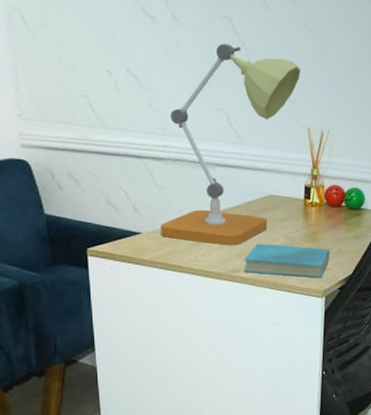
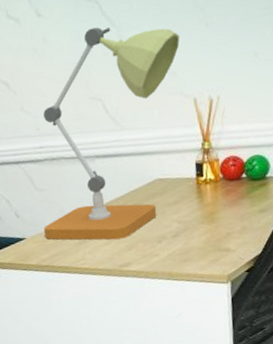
book: present [244,243,330,279] -> none [134,228,232,266]

